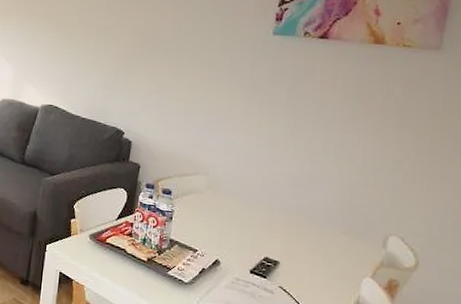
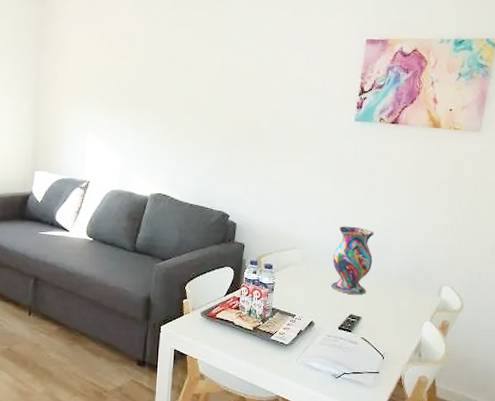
vase: none [241,152,297,236] -> present [331,226,374,295]

